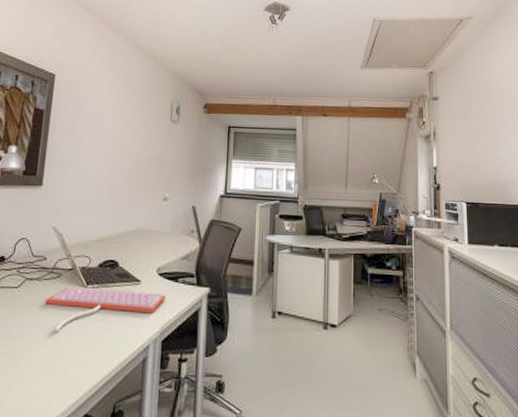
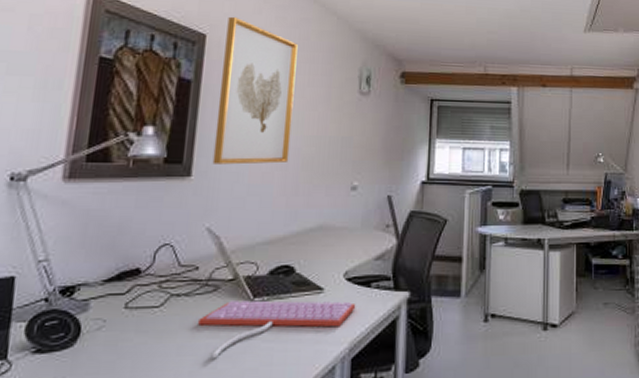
wall art: none [58,60,123,177] -> present [212,16,298,165]

